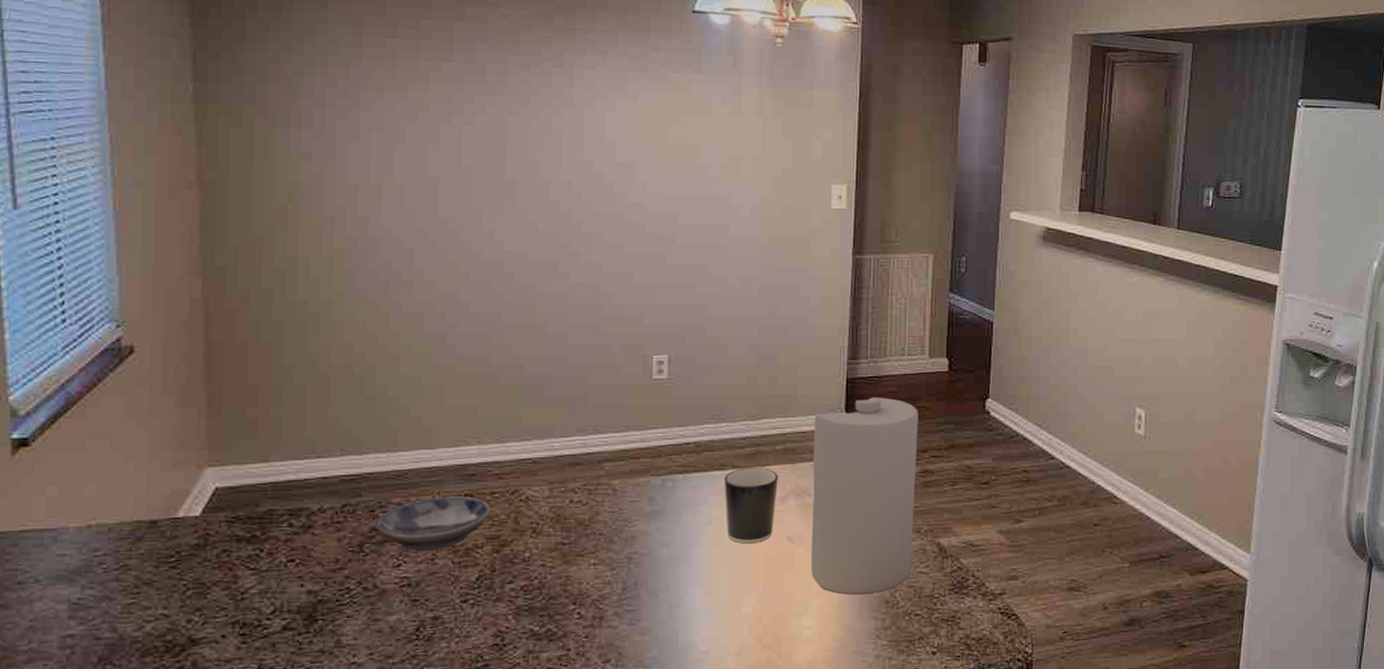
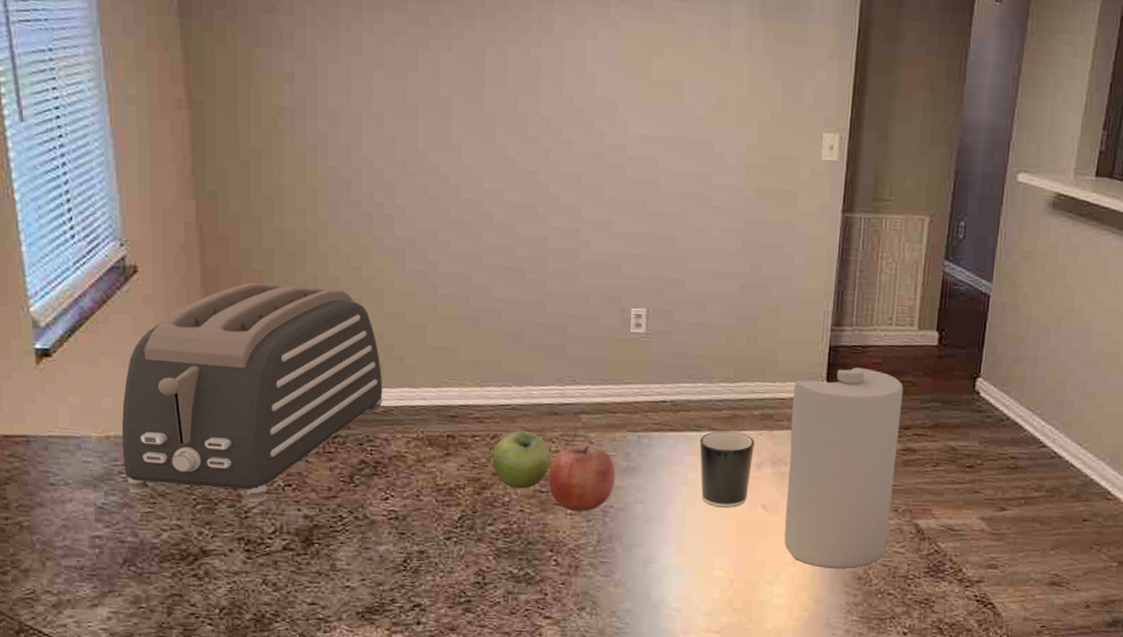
toaster: none [104,354,398,584] -> present [121,283,383,503]
bowl: present [375,496,491,551] -> none [364,435,472,488]
fruit: none [513,483,573,543] -> present [493,430,551,489]
fruit: none [570,492,640,561] -> present [548,444,616,512]

